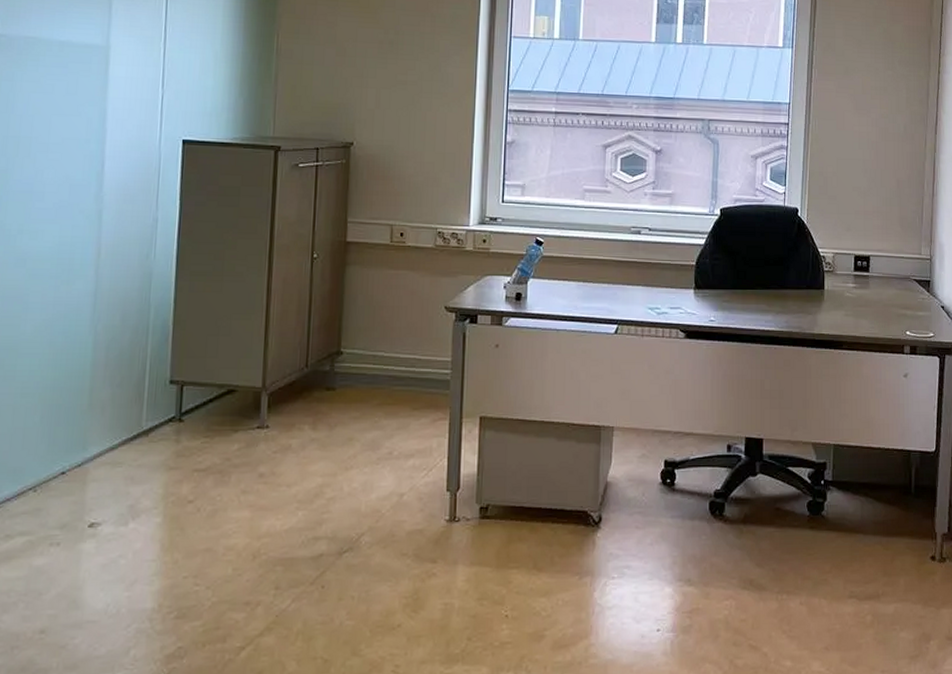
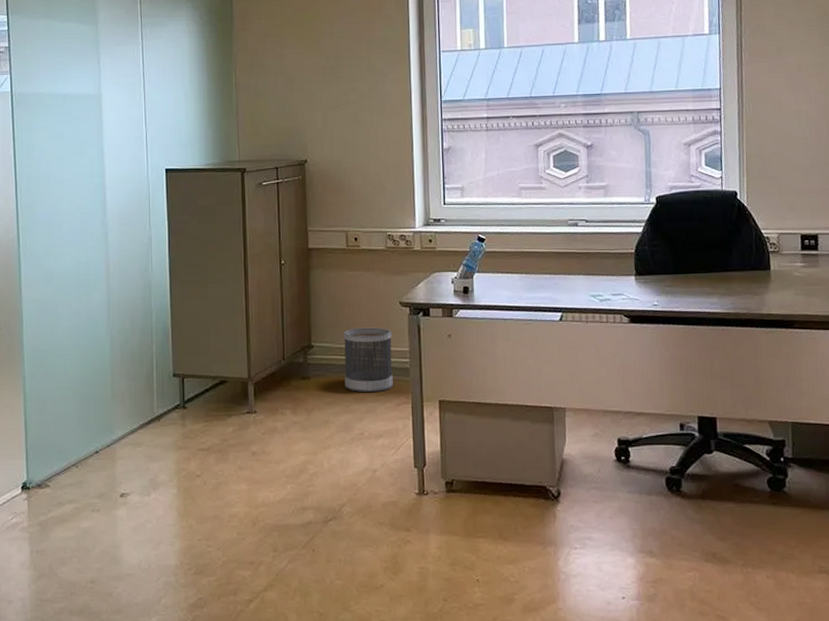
wastebasket: none [375,333,434,407] -> present [343,327,393,393]

